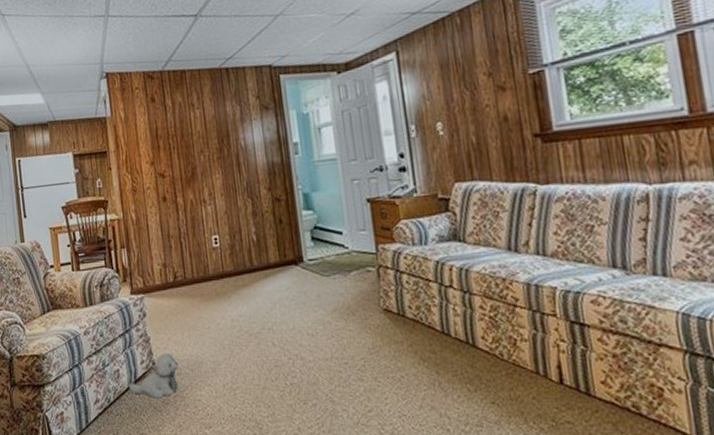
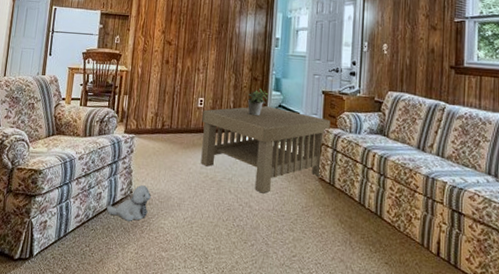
coffee table: none [220,230,386,340] -> present [201,106,331,194]
potted plant: none [273,209,299,246] -> present [248,88,269,116]

